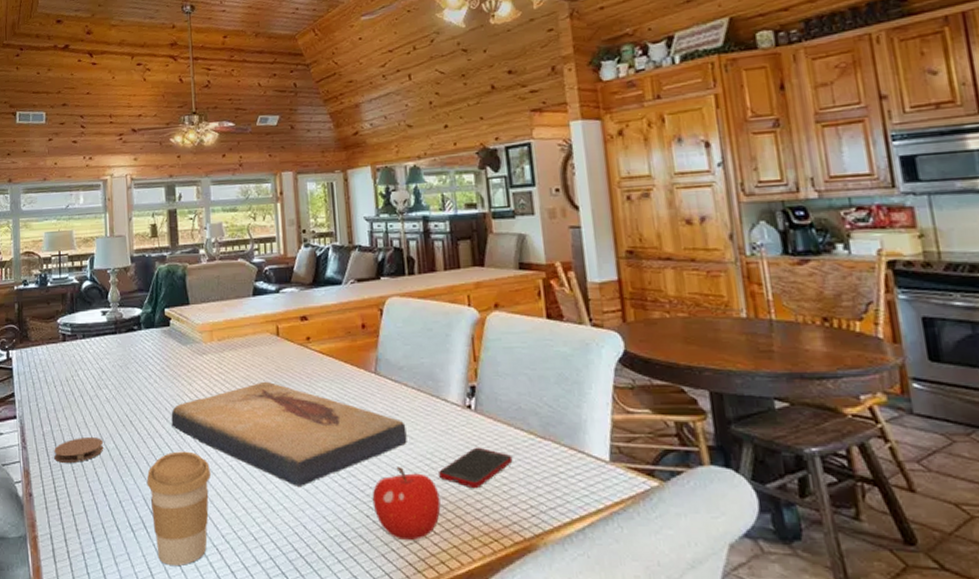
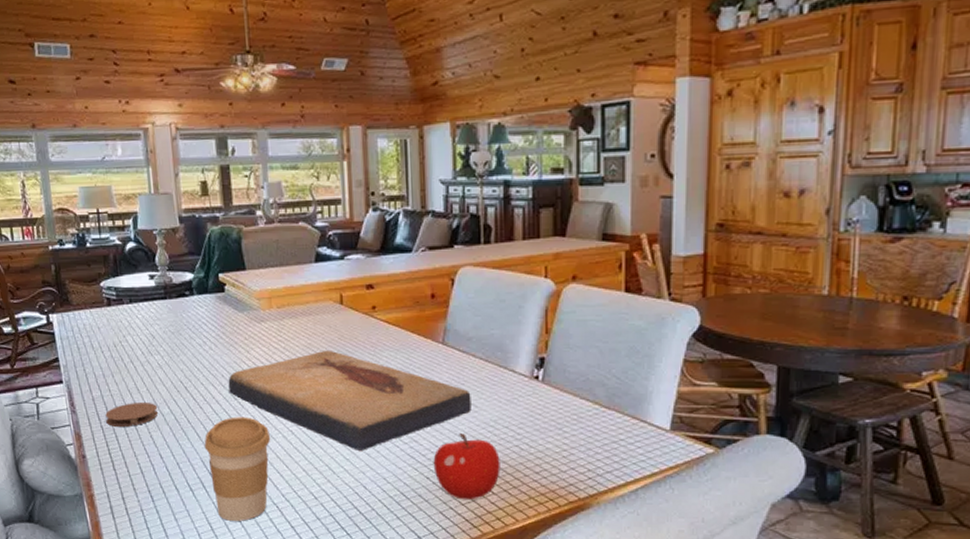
cell phone: present [439,447,513,489] -> none [501,415,575,454]

